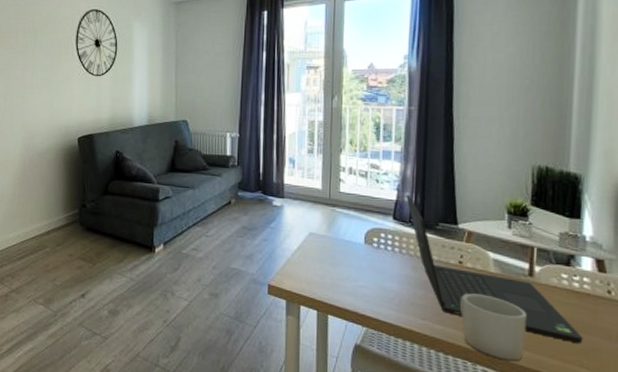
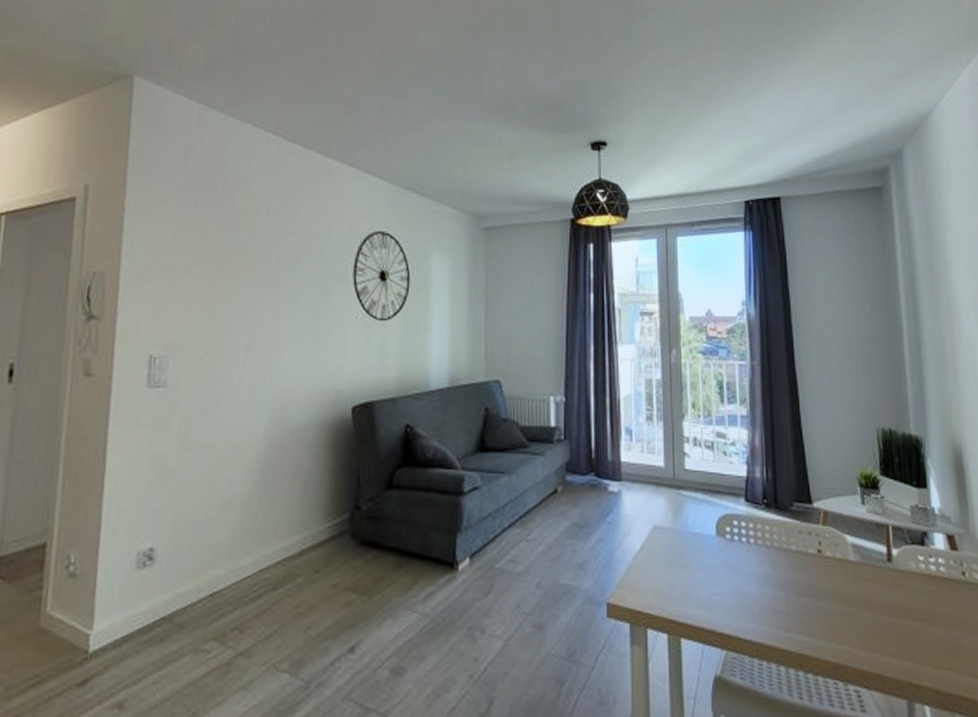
laptop: present [406,194,583,344] -> none [757,468,948,642]
mug: present [459,293,527,362] -> none [823,590,894,675]

